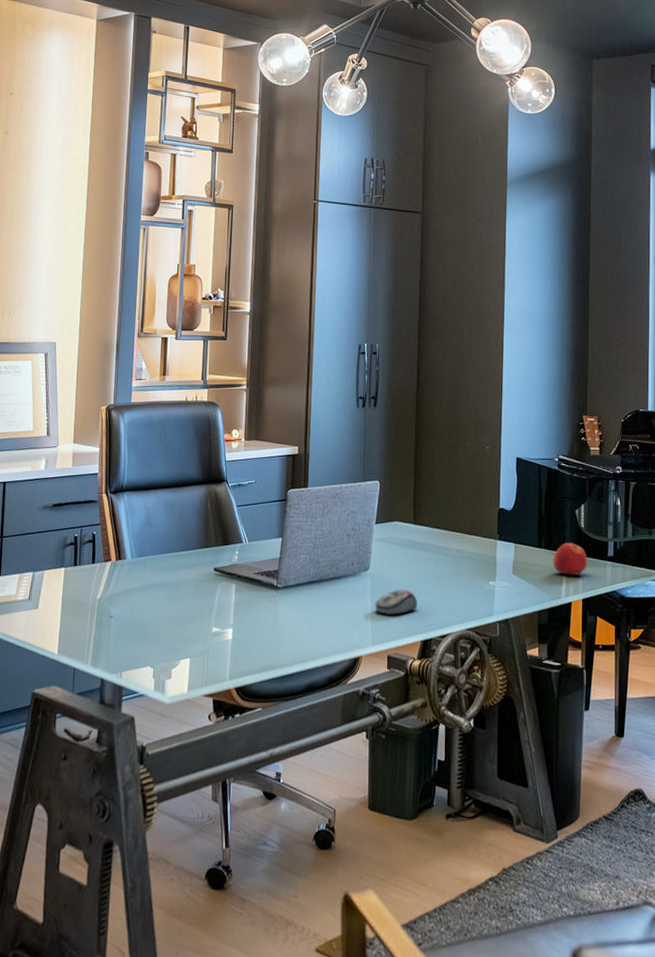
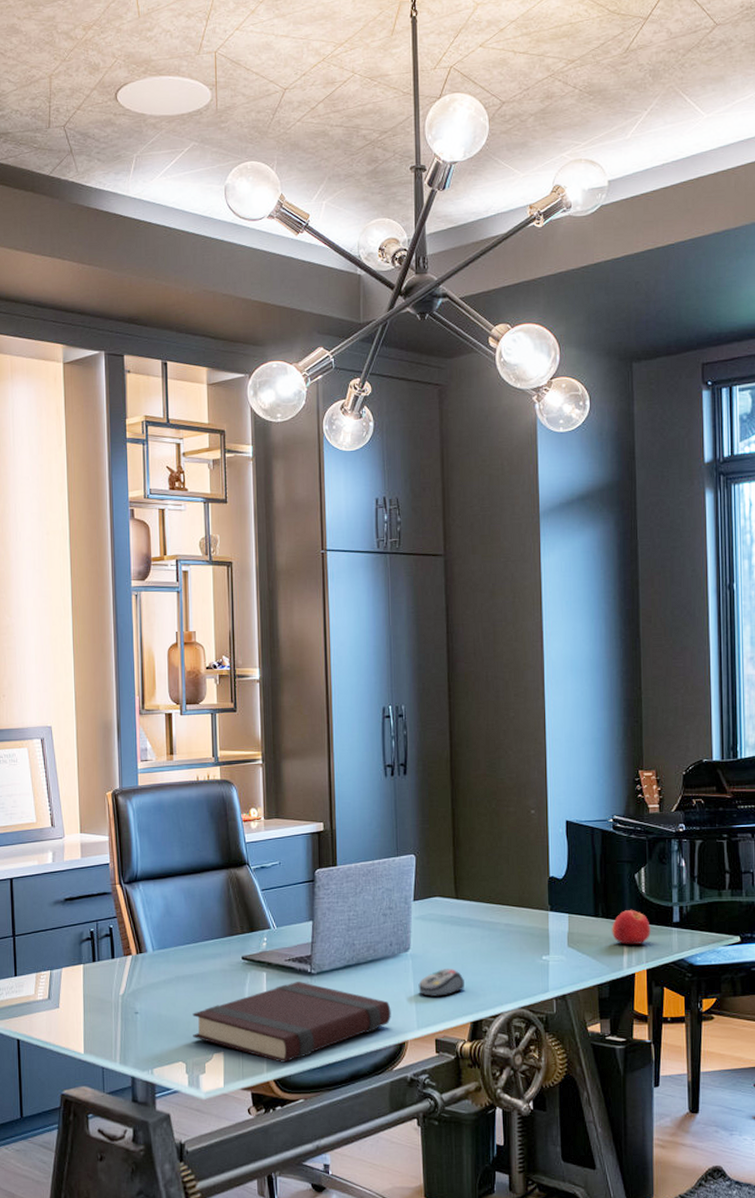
book: none [162,594,349,672] -> present [192,982,391,1063]

